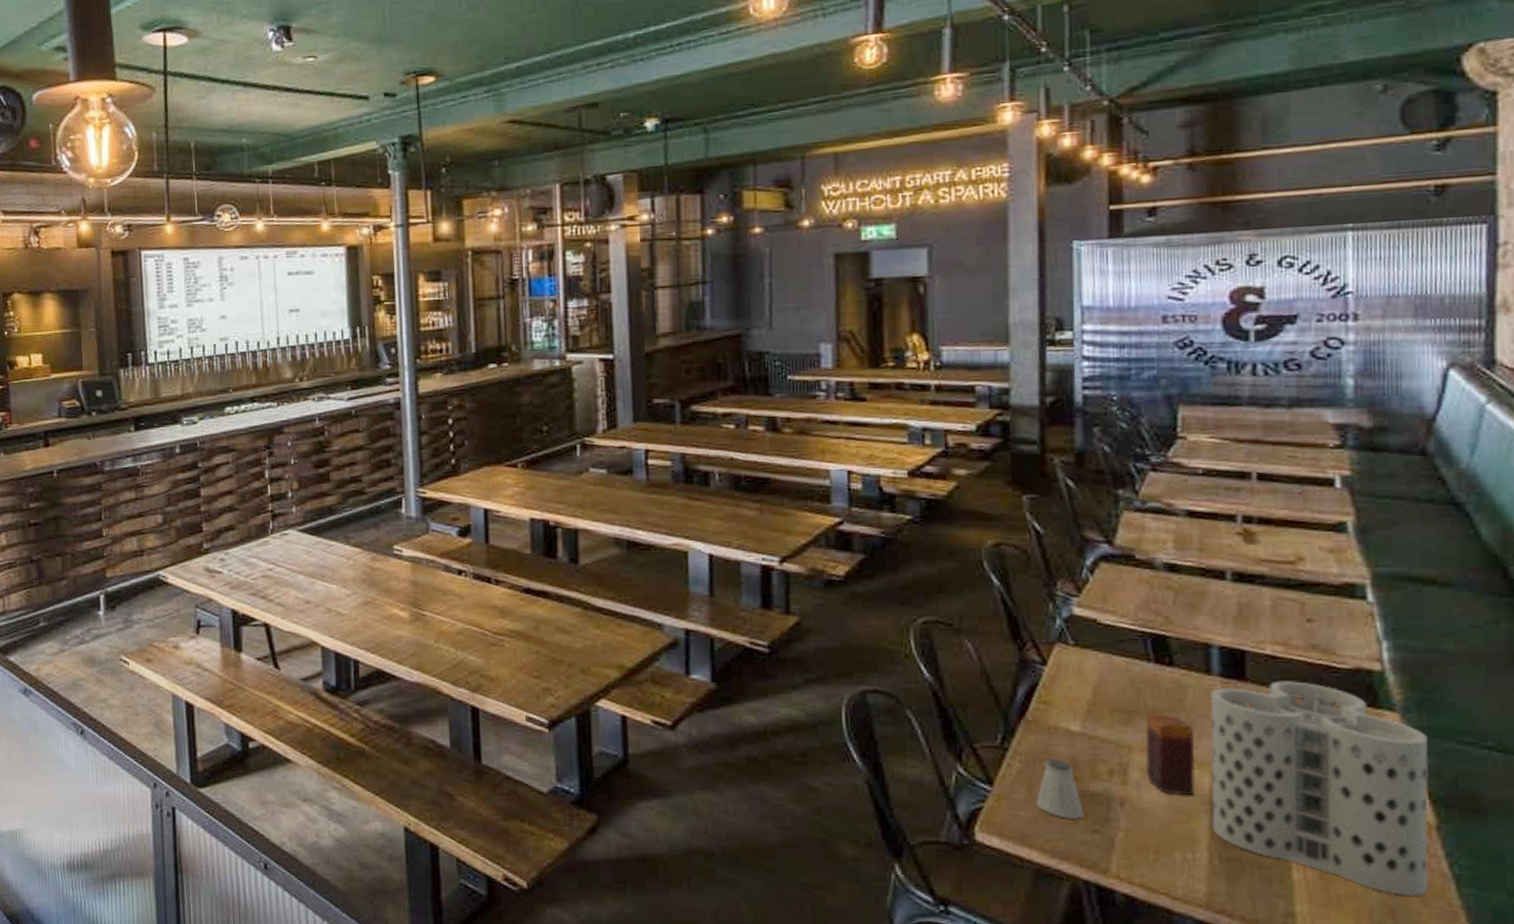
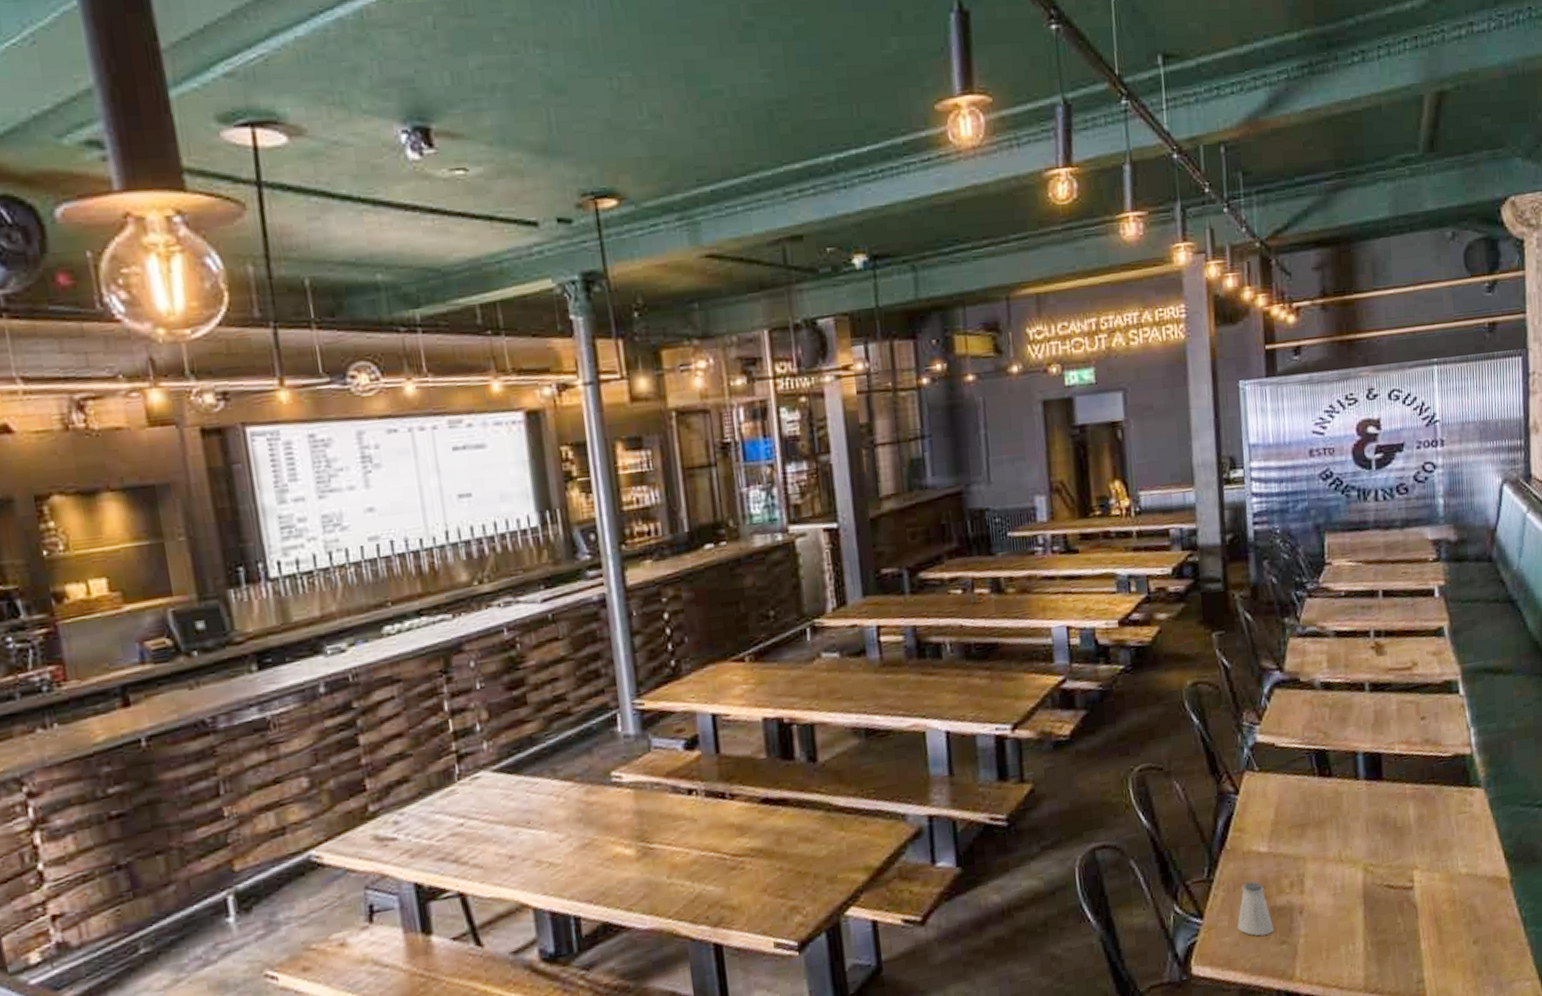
candle: present [1145,713,1195,796] -> none [1315,822,1353,895]
utensil holder: present [1209,681,1429,896] -> none [1358,773,1507,945]

